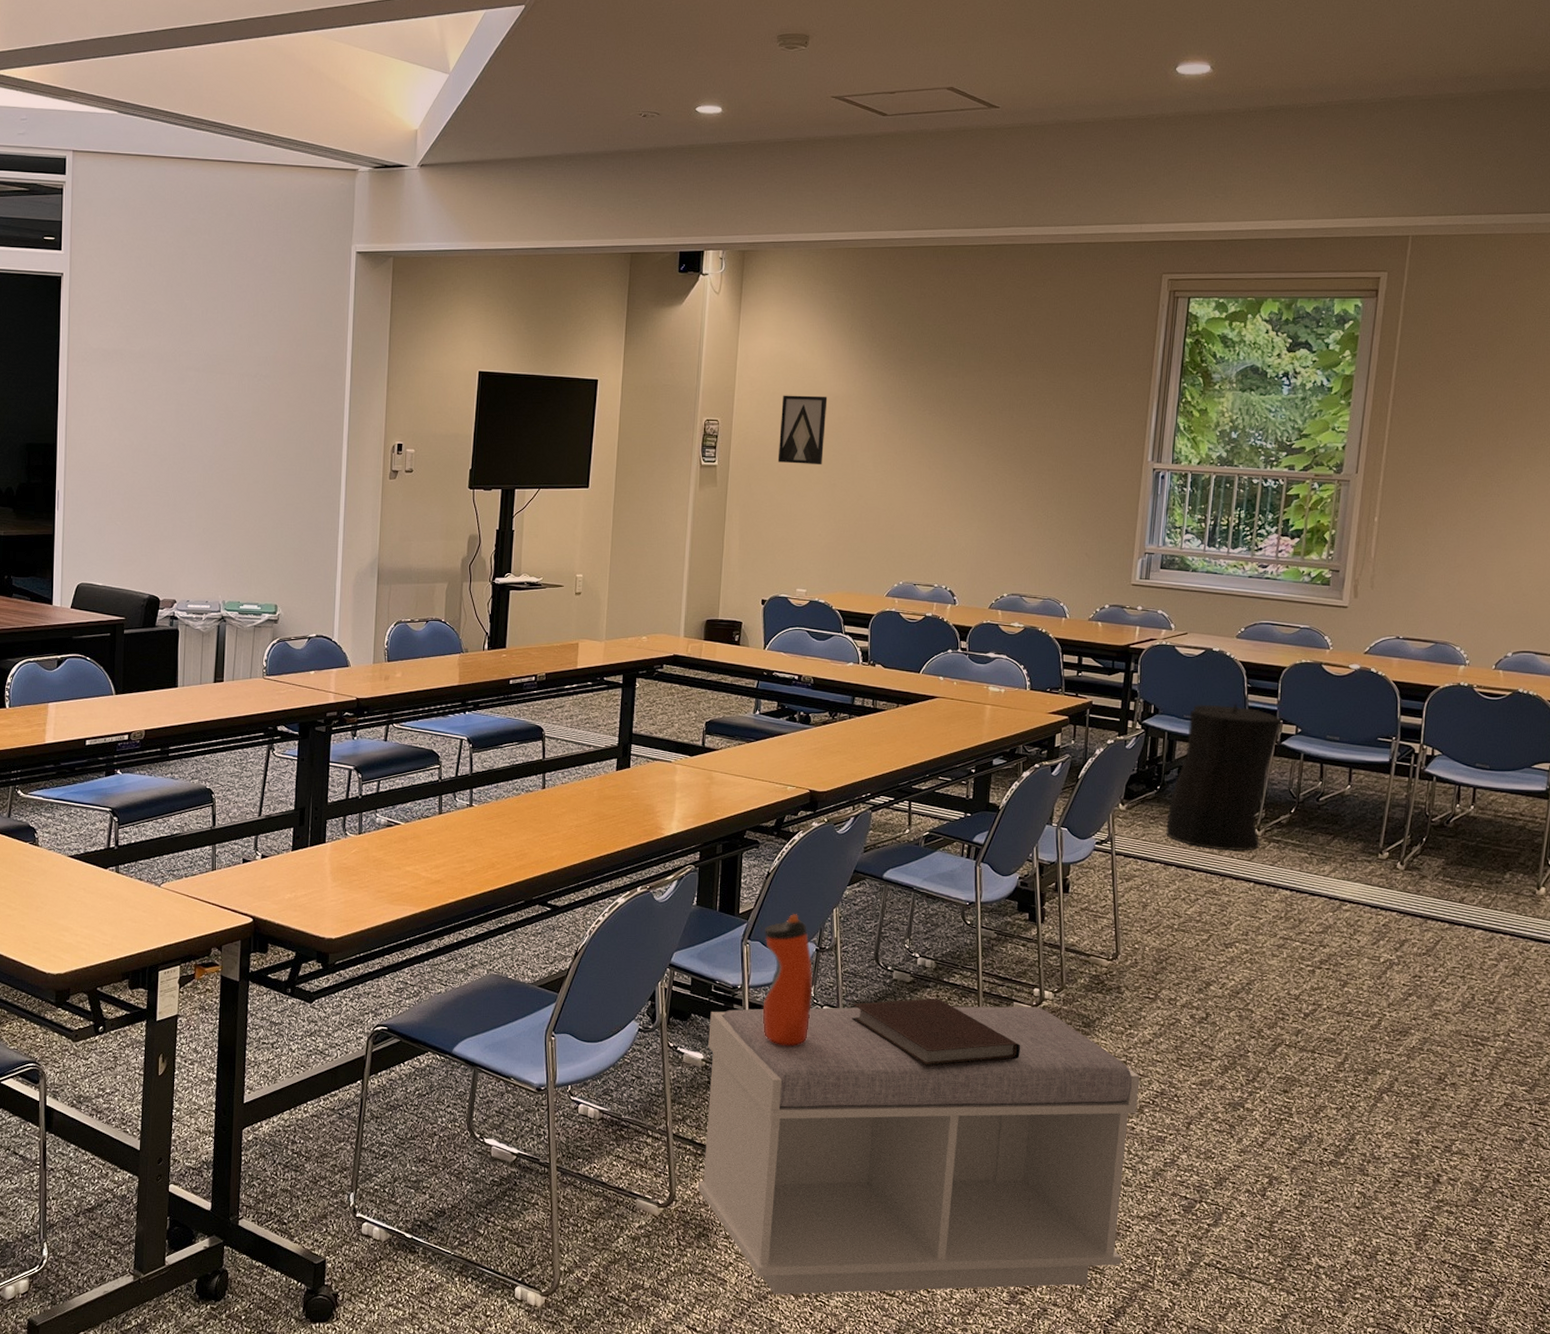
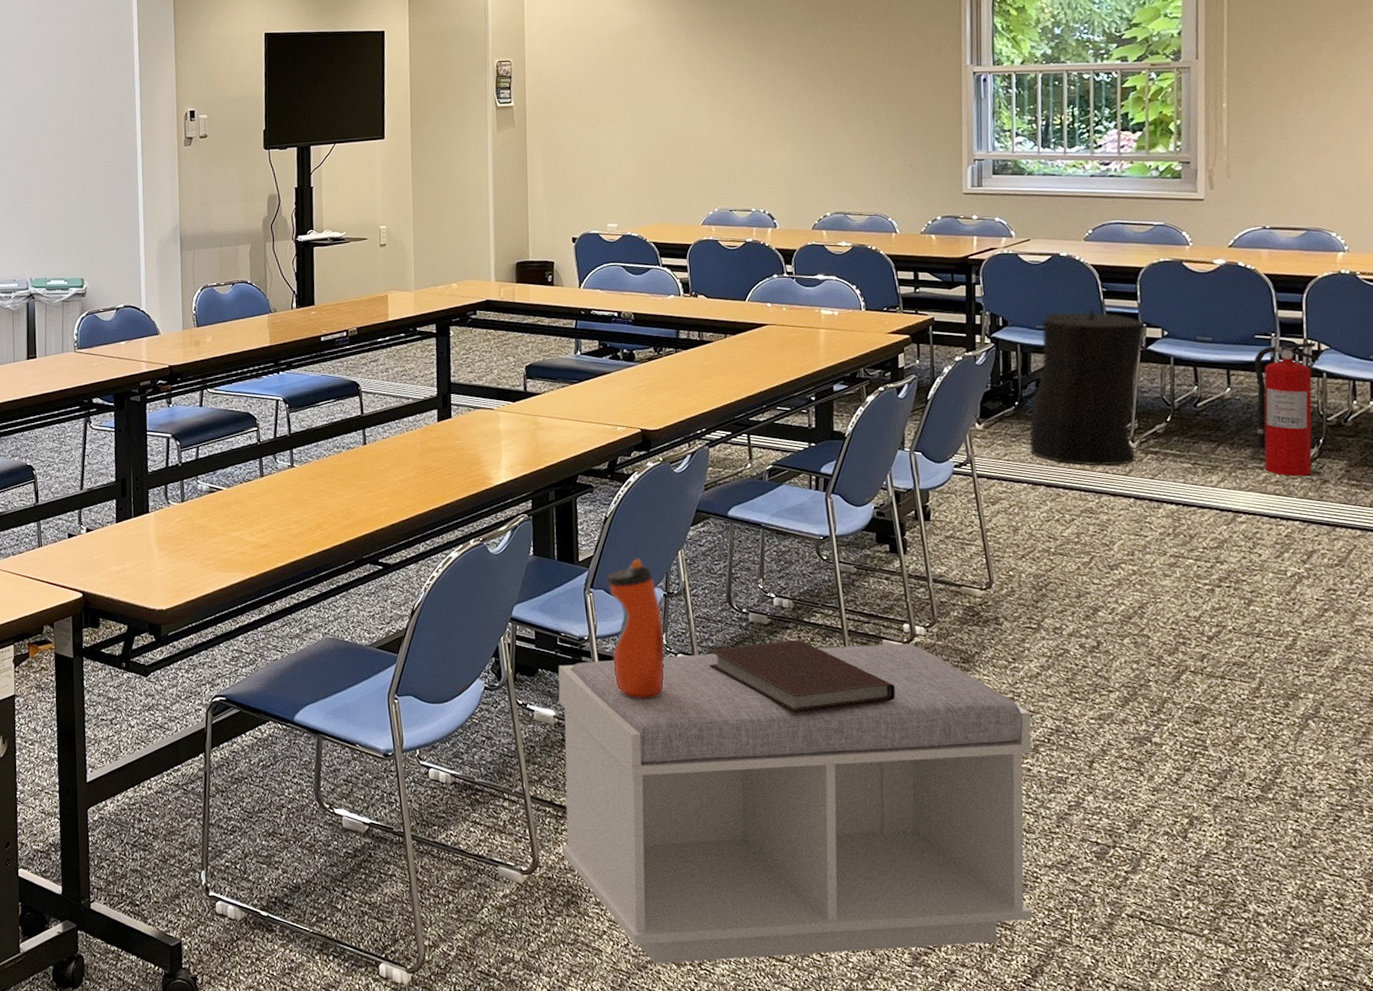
wall art: present [777,395,828,465] -> none [574,27,622,98]
fire extinguisher: none [1369,748,1432,871] -> present [1254,343,1320,476]

